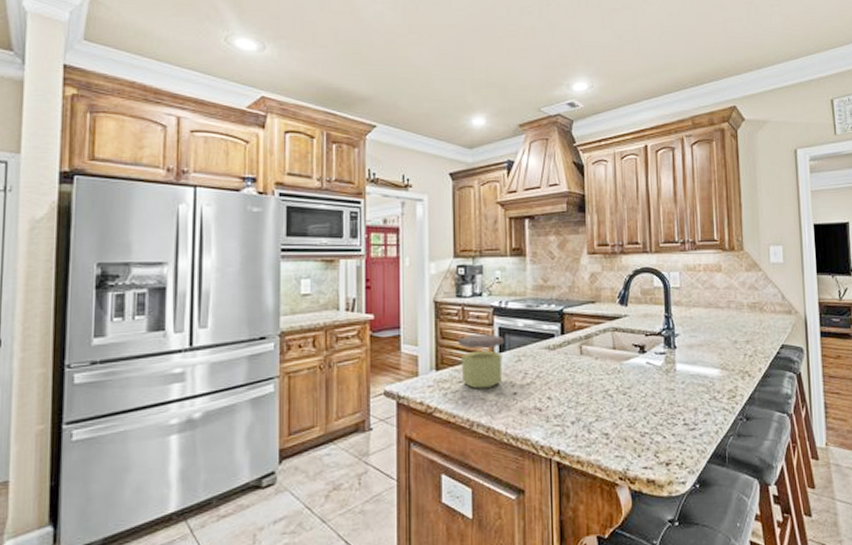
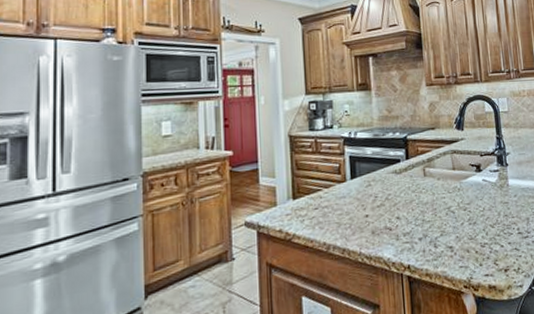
jar: present [458,334,505,388] -> none [312,163,356,214]

